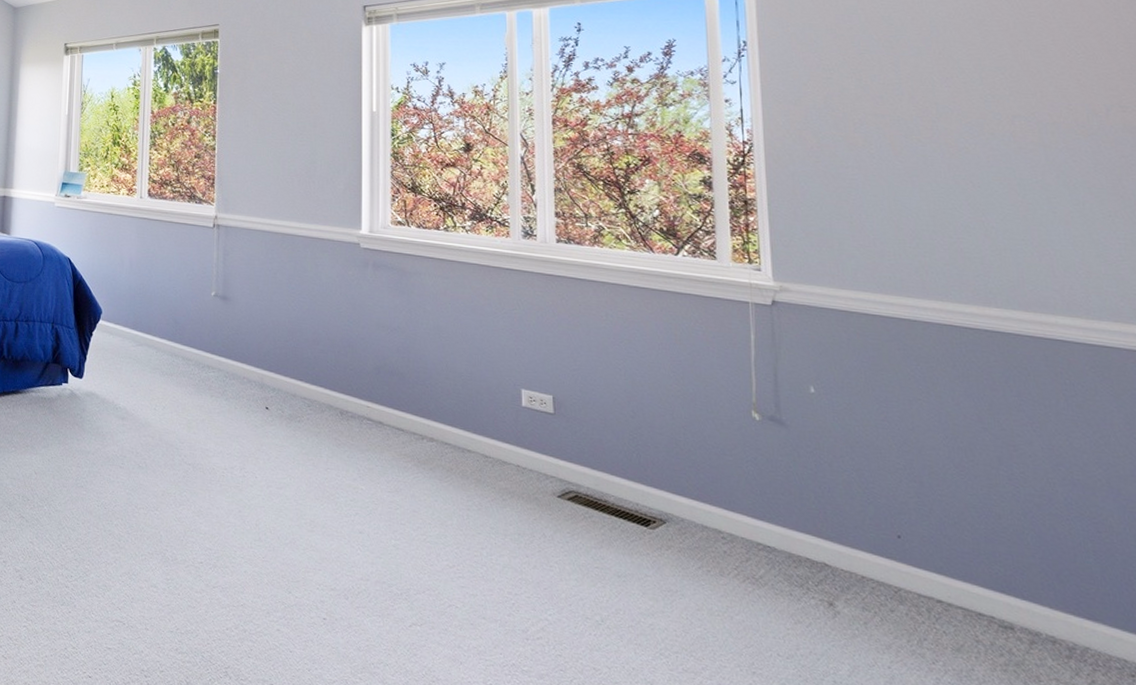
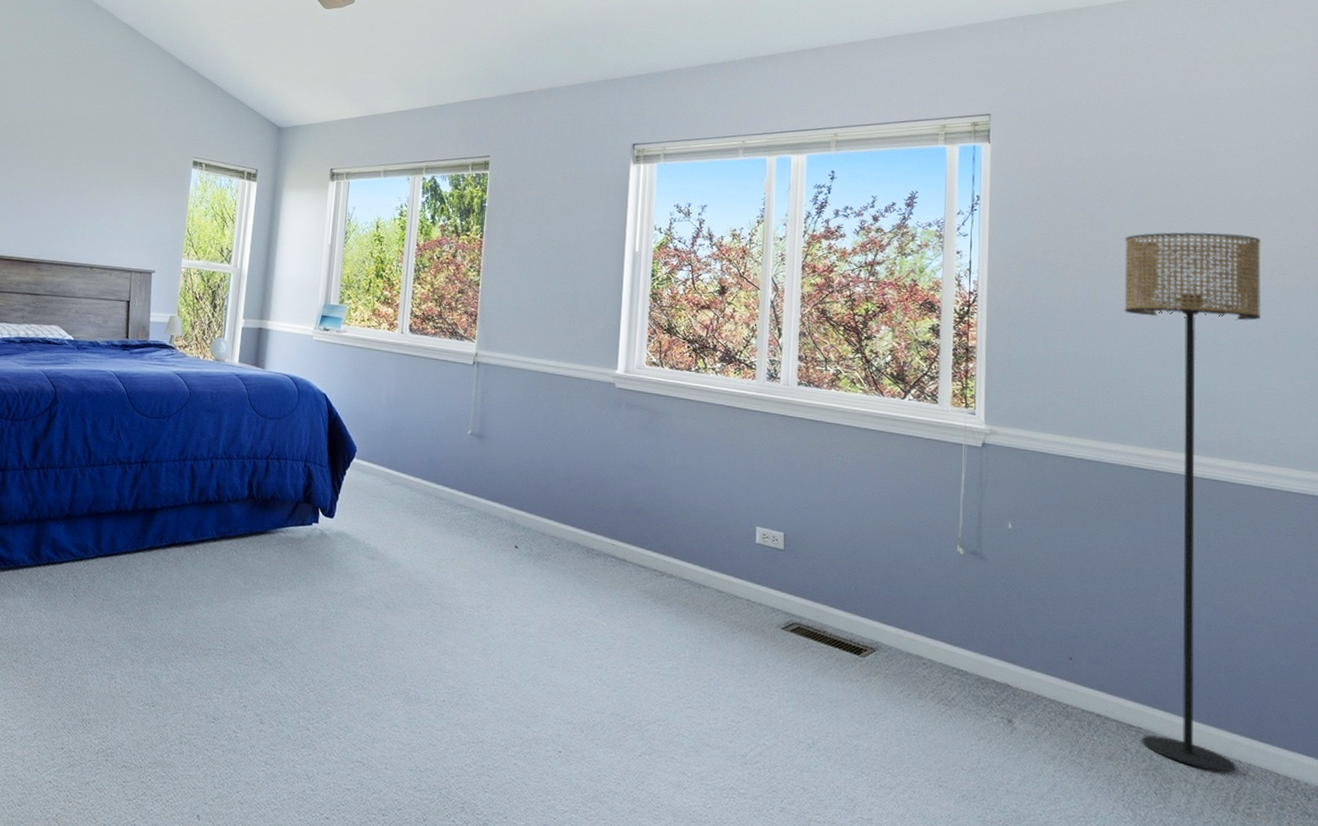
floor lamp: none [922,69,1121,674] -> present [1124,232,1260,773]

